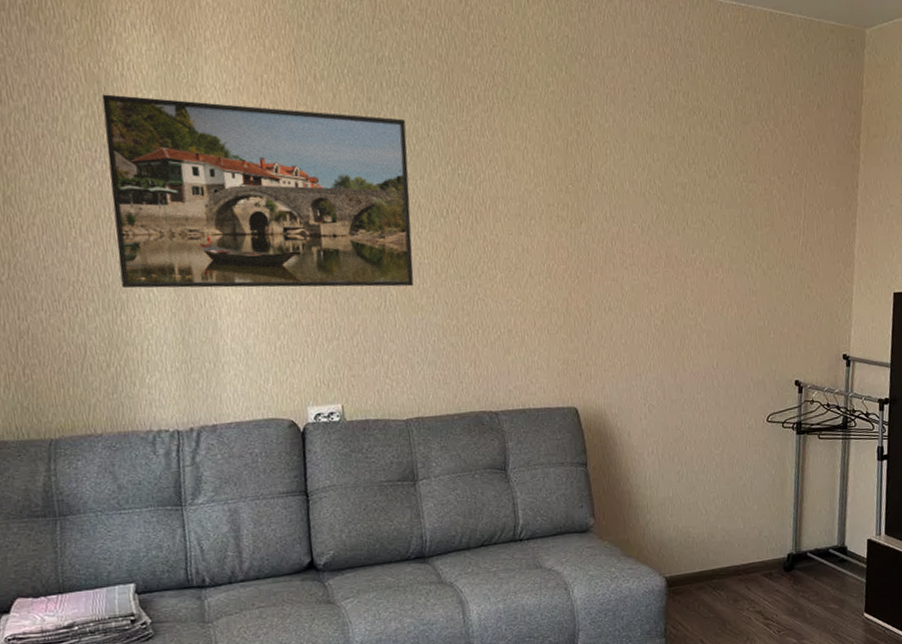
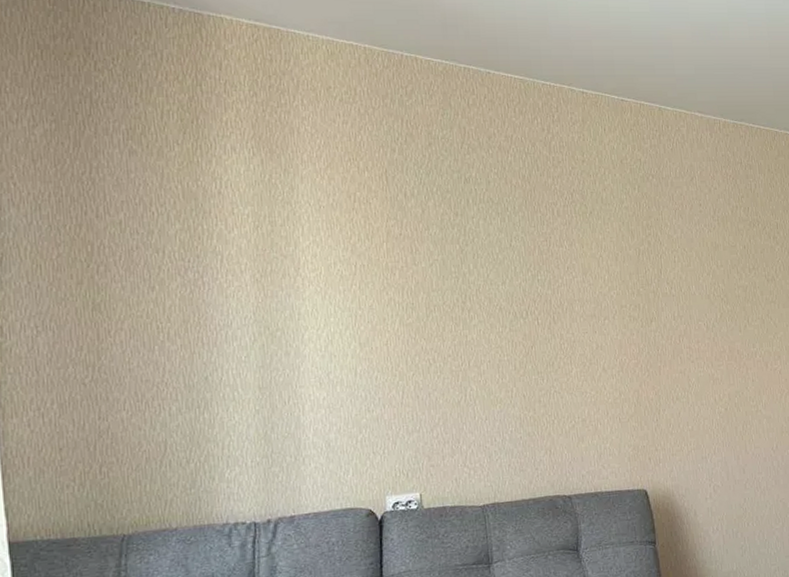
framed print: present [102,94,414,289] -> none [198,210,494,388]

